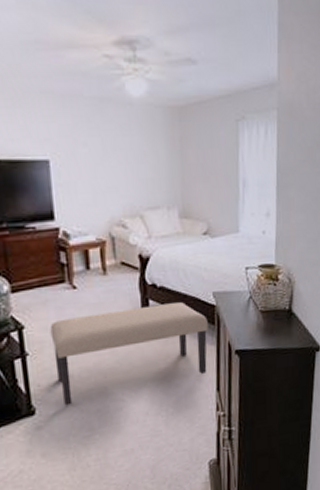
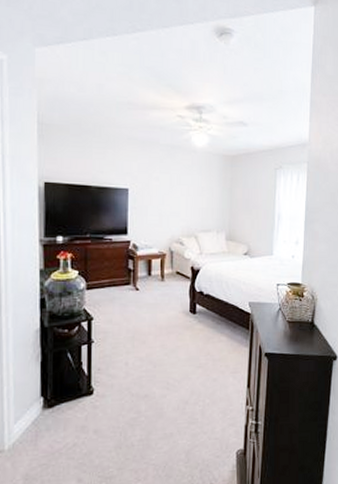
bench: present [50,302,208,406] -> none [114,309,243,389]

